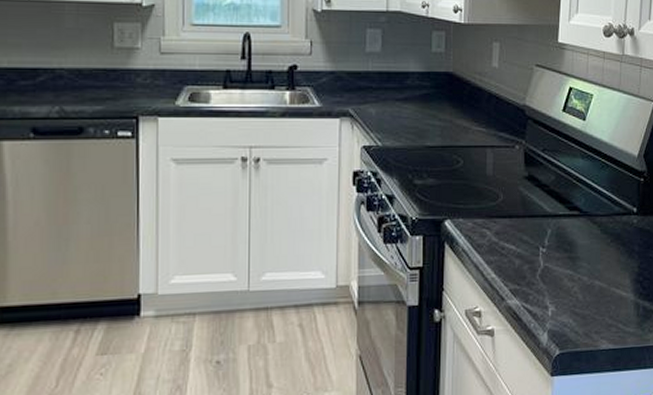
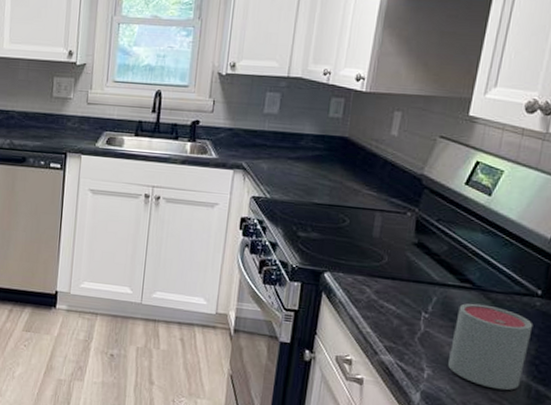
mug: none [568,229,634,314] -> present [448,303,534,390]

